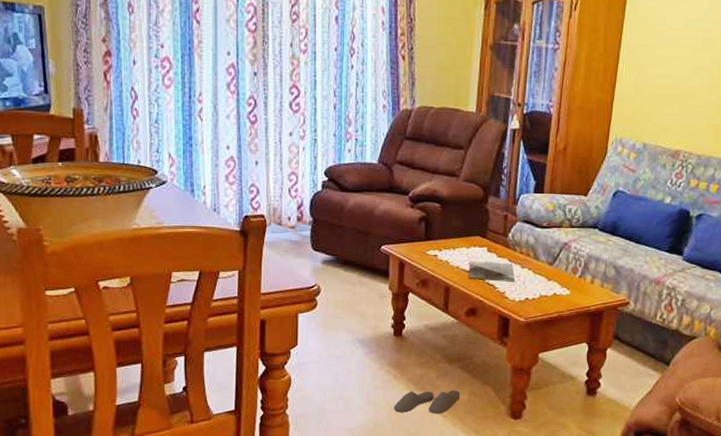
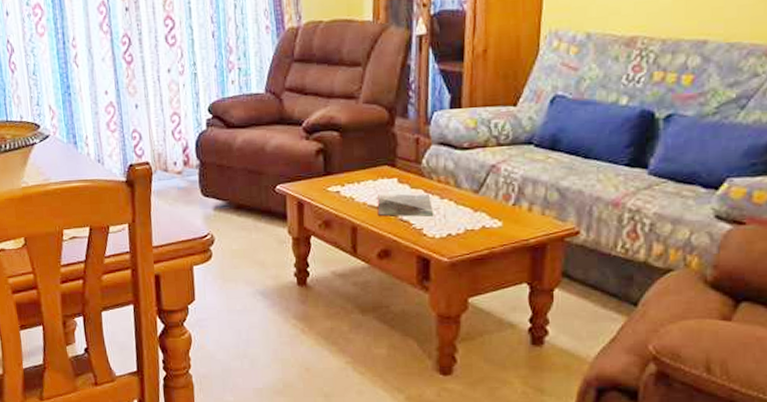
slippers: present [393,390,460,414] -> none [303,343,378,371]

